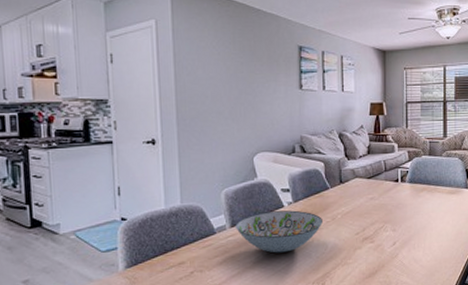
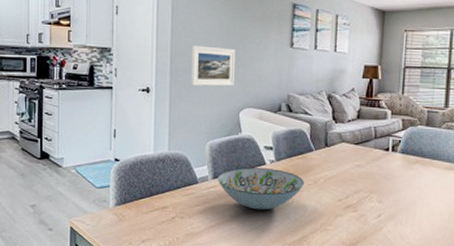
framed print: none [199,92,246,134] -> present [191,45,235,87]

